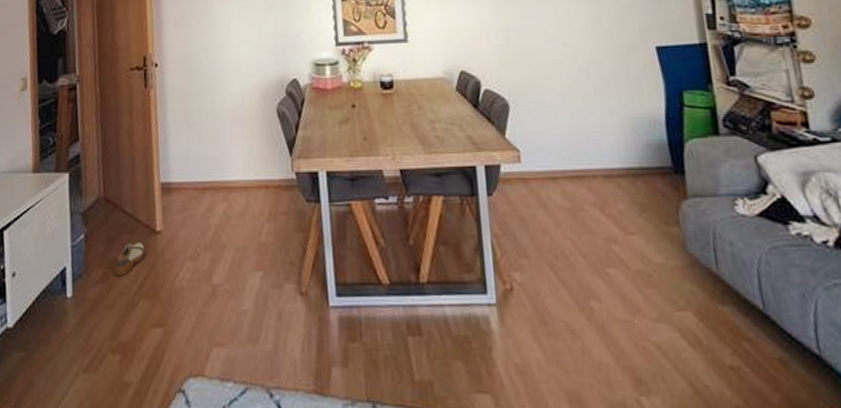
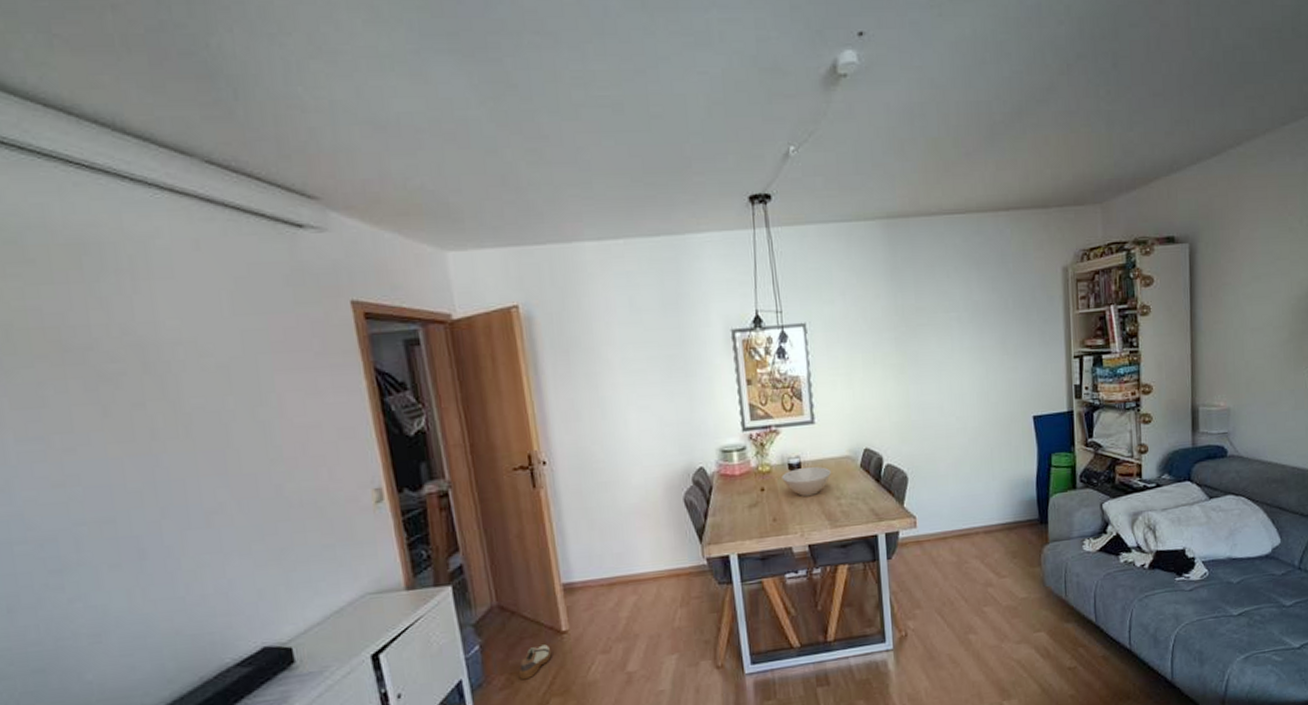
bowl: none [373,86,425,116] -> present [781,466,831,496]

